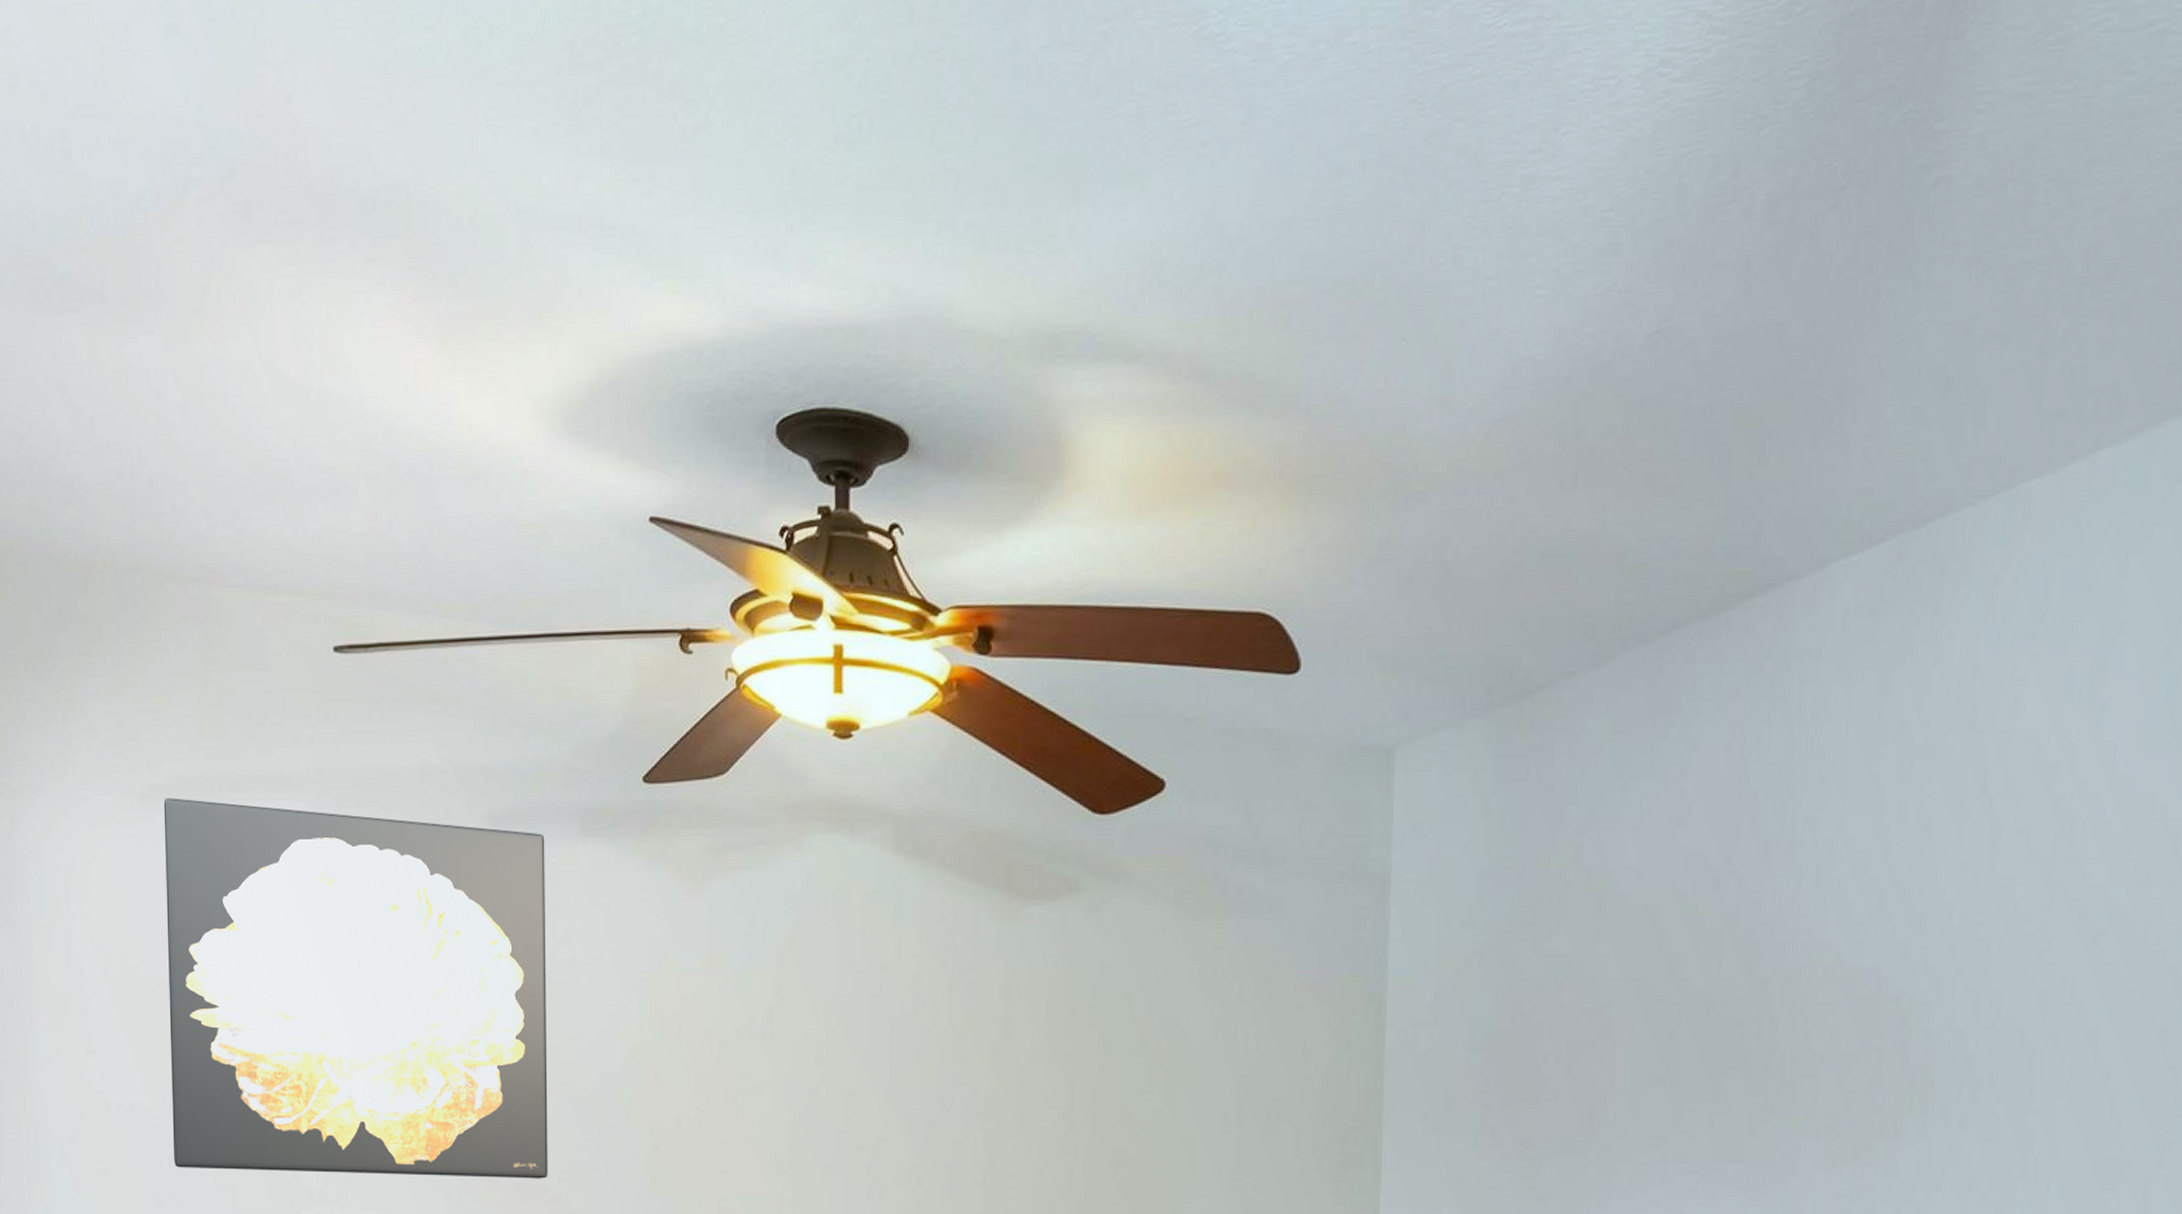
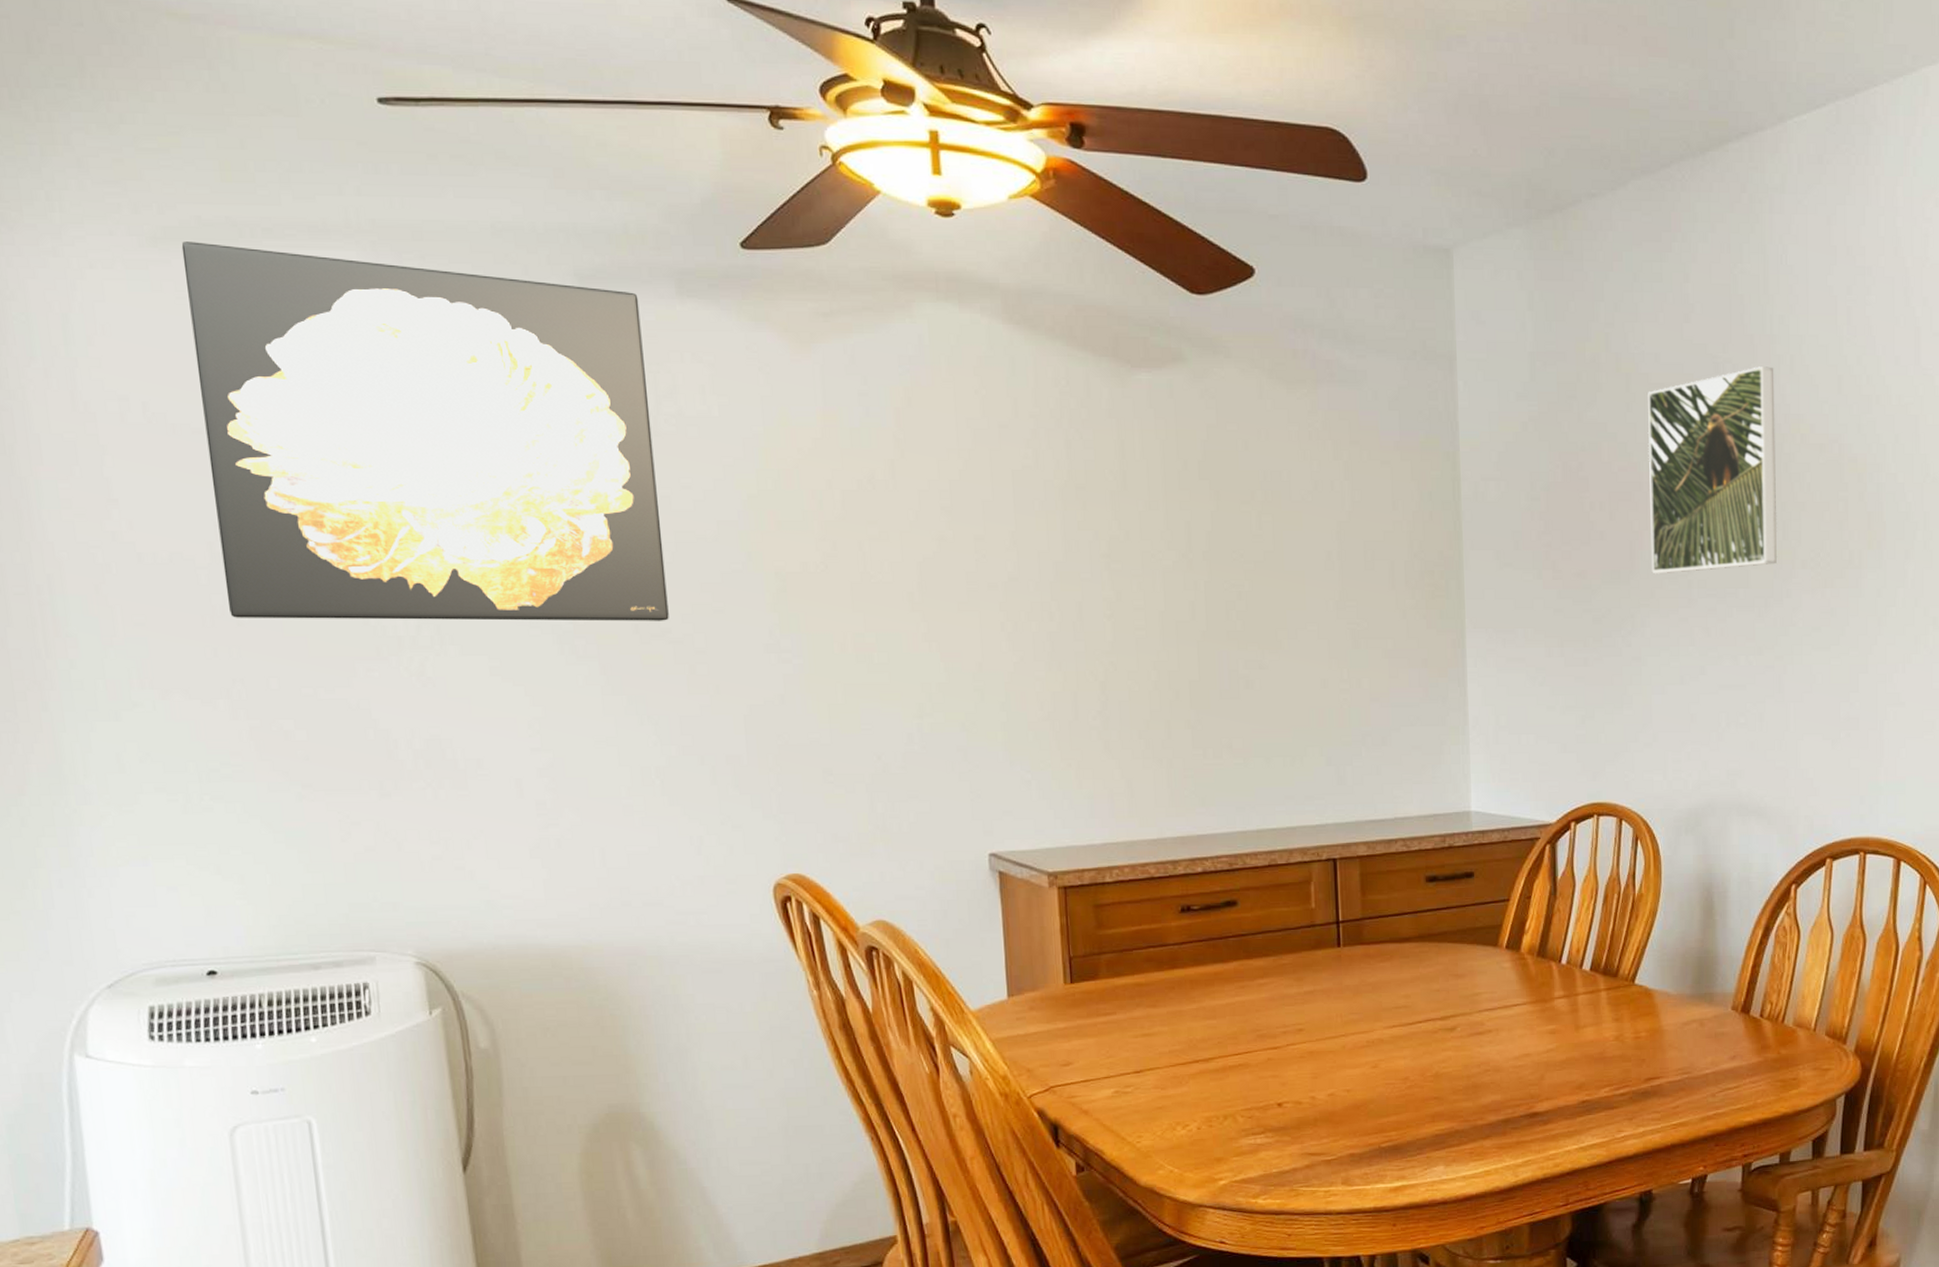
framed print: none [1616,880,1793,1144] -> present [1647,366,1778,574]

